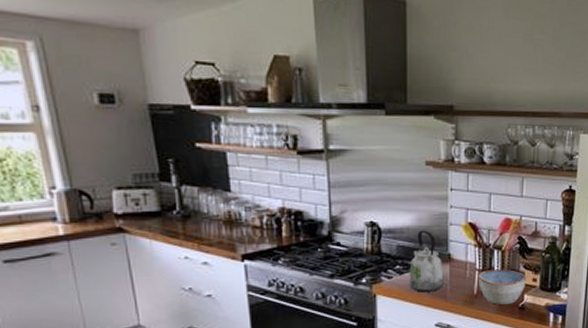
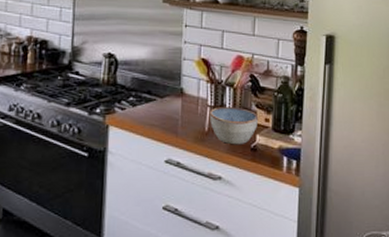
kettle: present [409,230,444,292] -> none [141,63,176,126]

